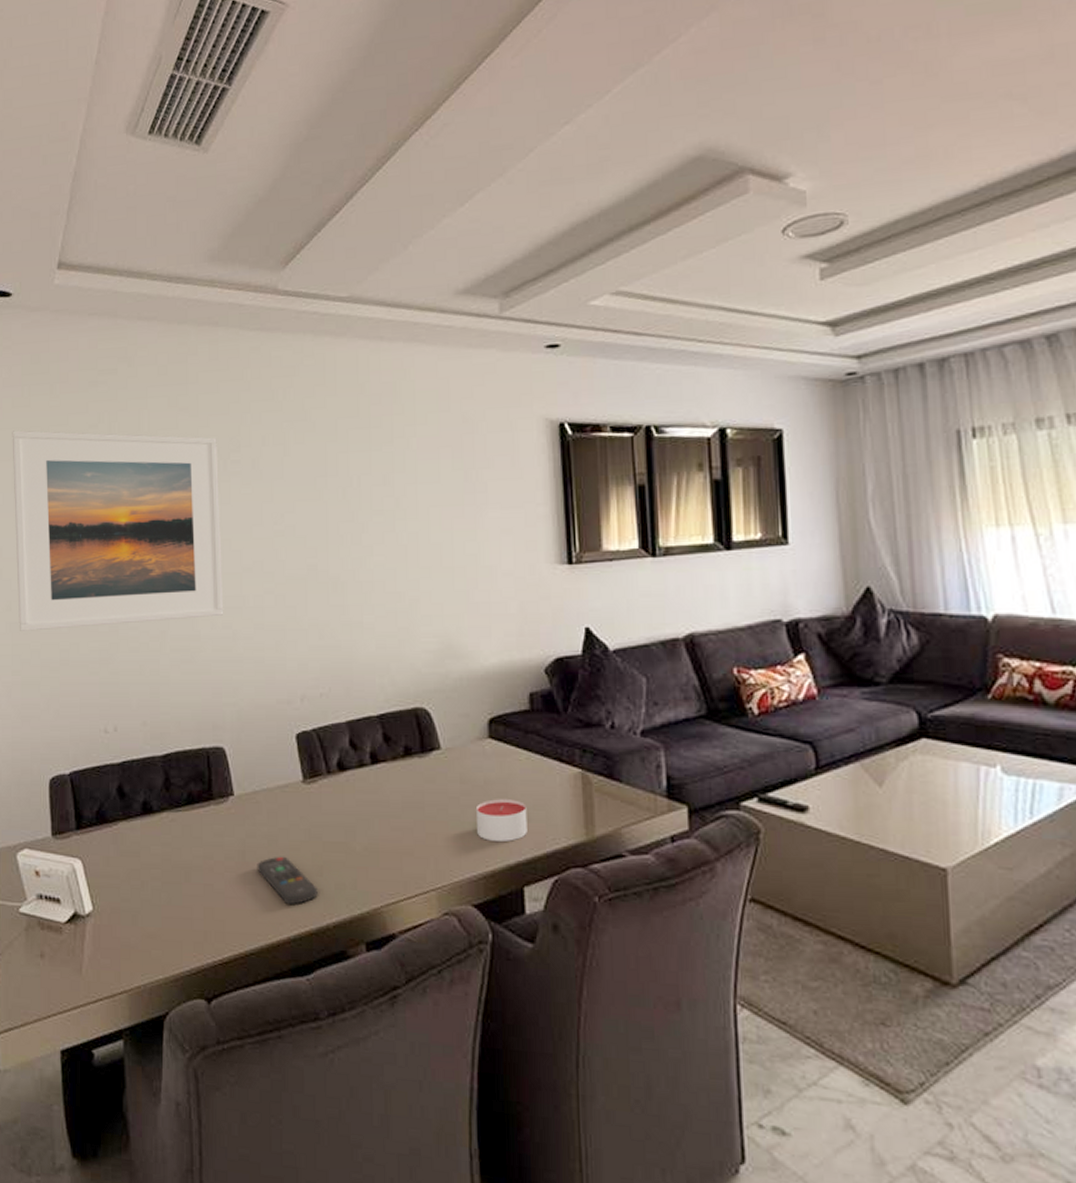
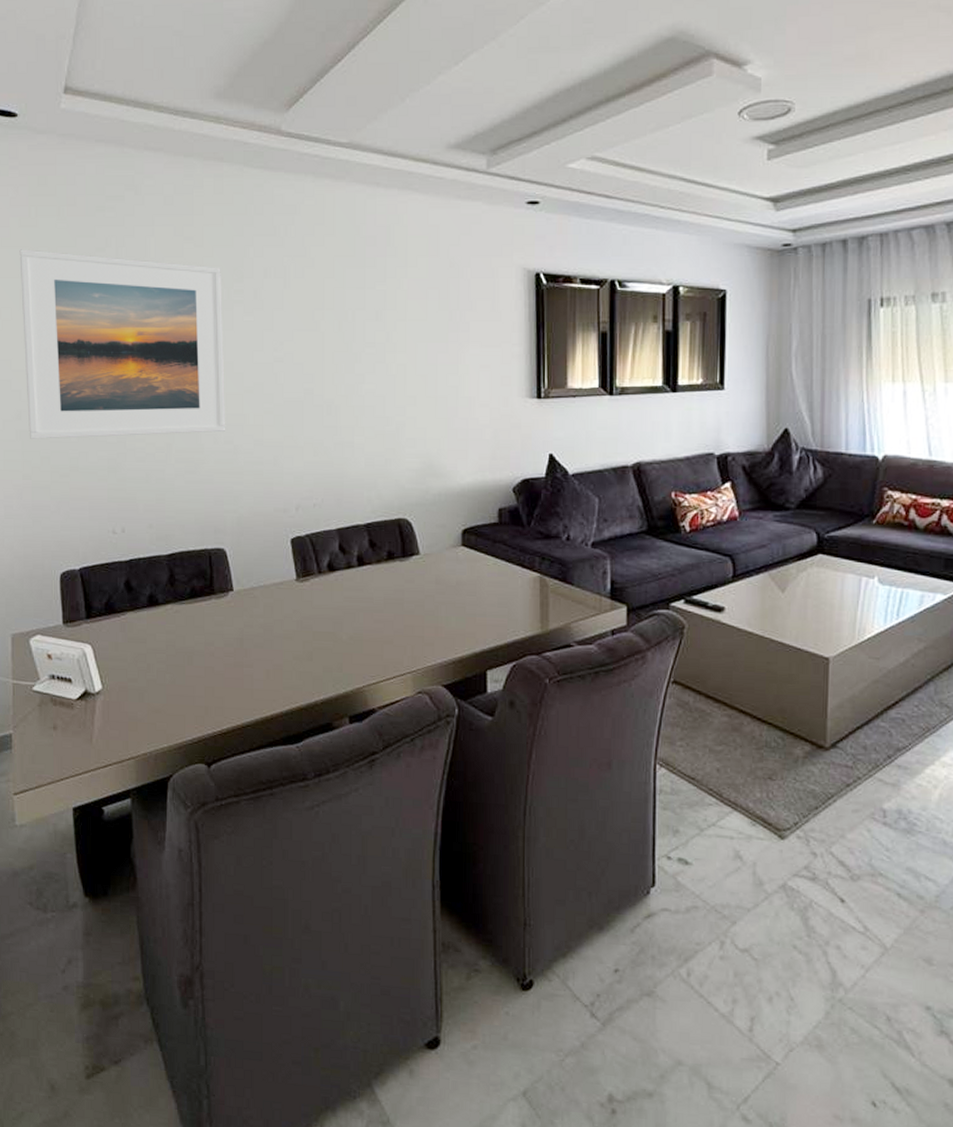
remote control: present [257,856,318,905] -> none [253,643,308,685]
candle: present [477,799,527,842] -> none [449,597,492,633]

